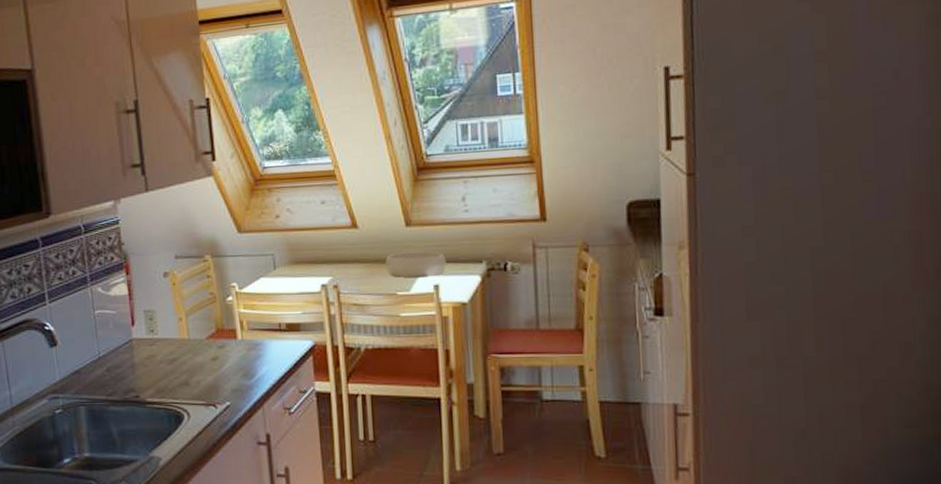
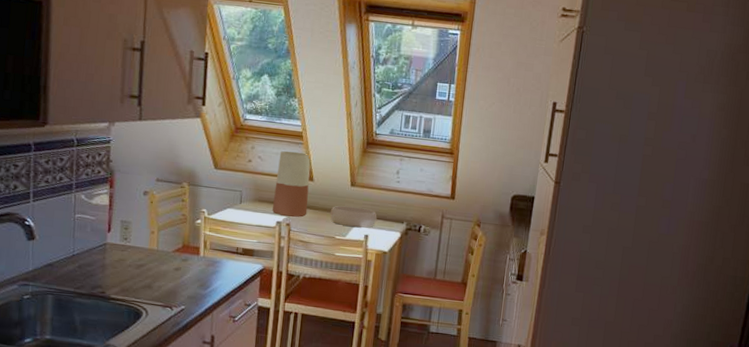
vase: none [311,195,357,276] -> present [272,150,311,217]

